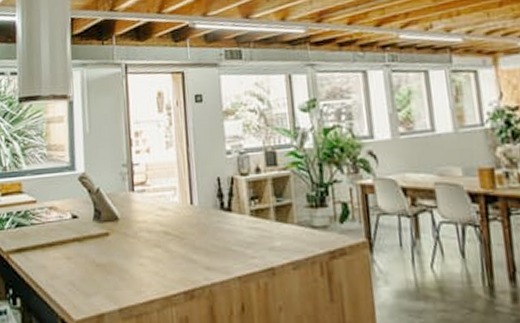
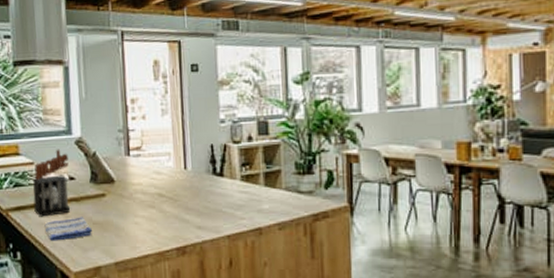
knife block: none [35,186,72,259] -> present [33,149,70,217]
dish towel: none [46,258,95,286] -> present [44,217,92,241]

